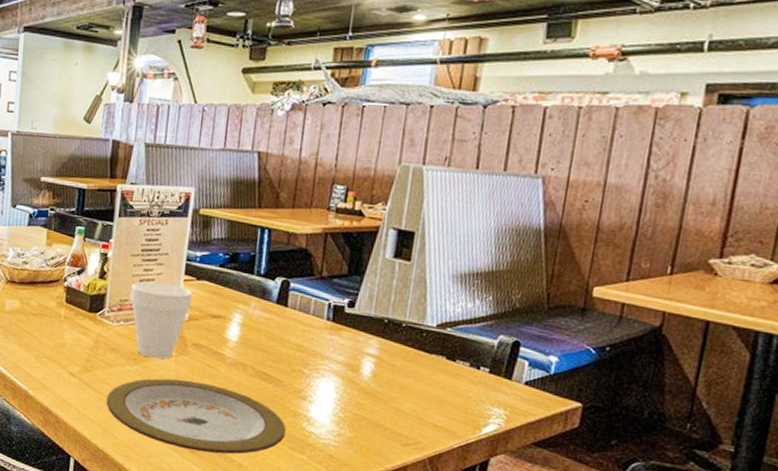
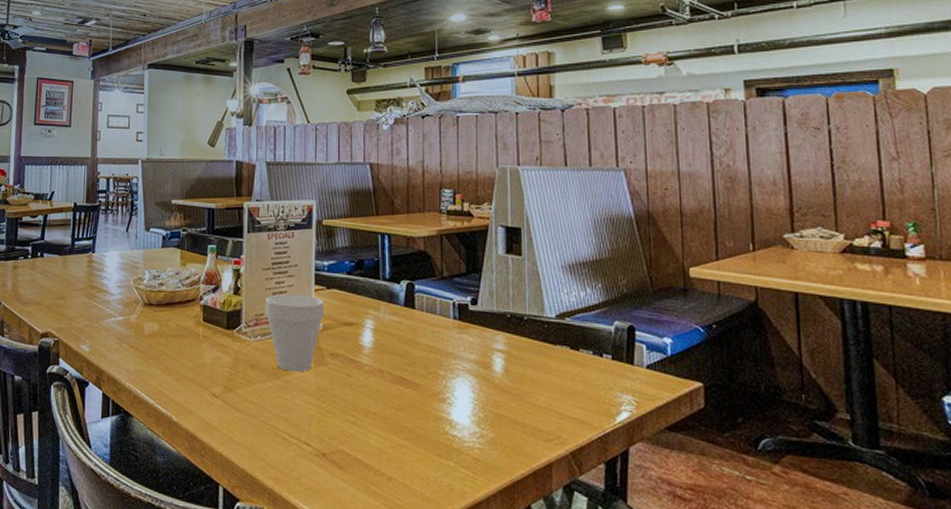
plate: present [106,378,286,455] -> none [250,391,430,468]

